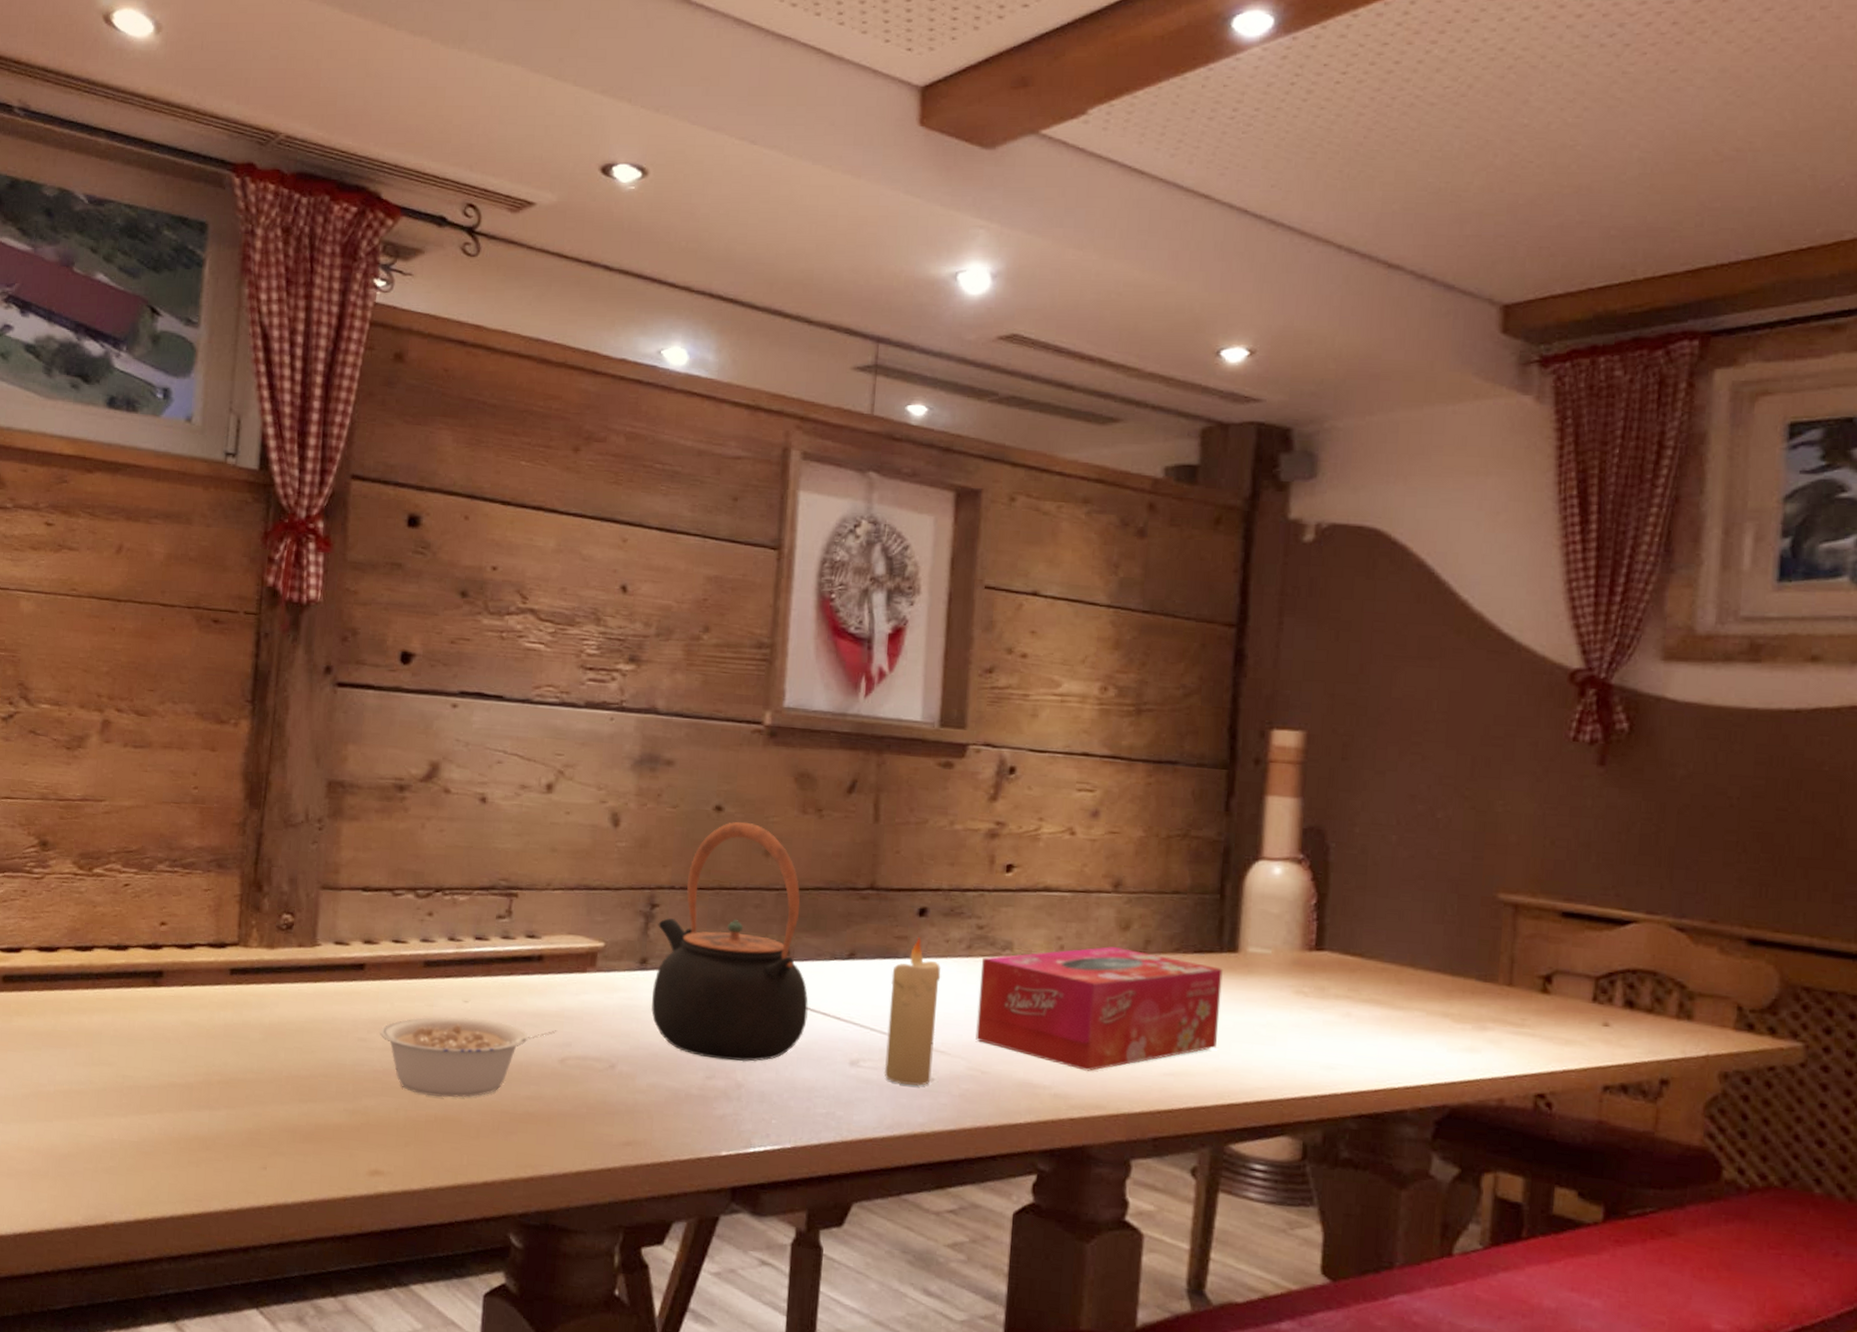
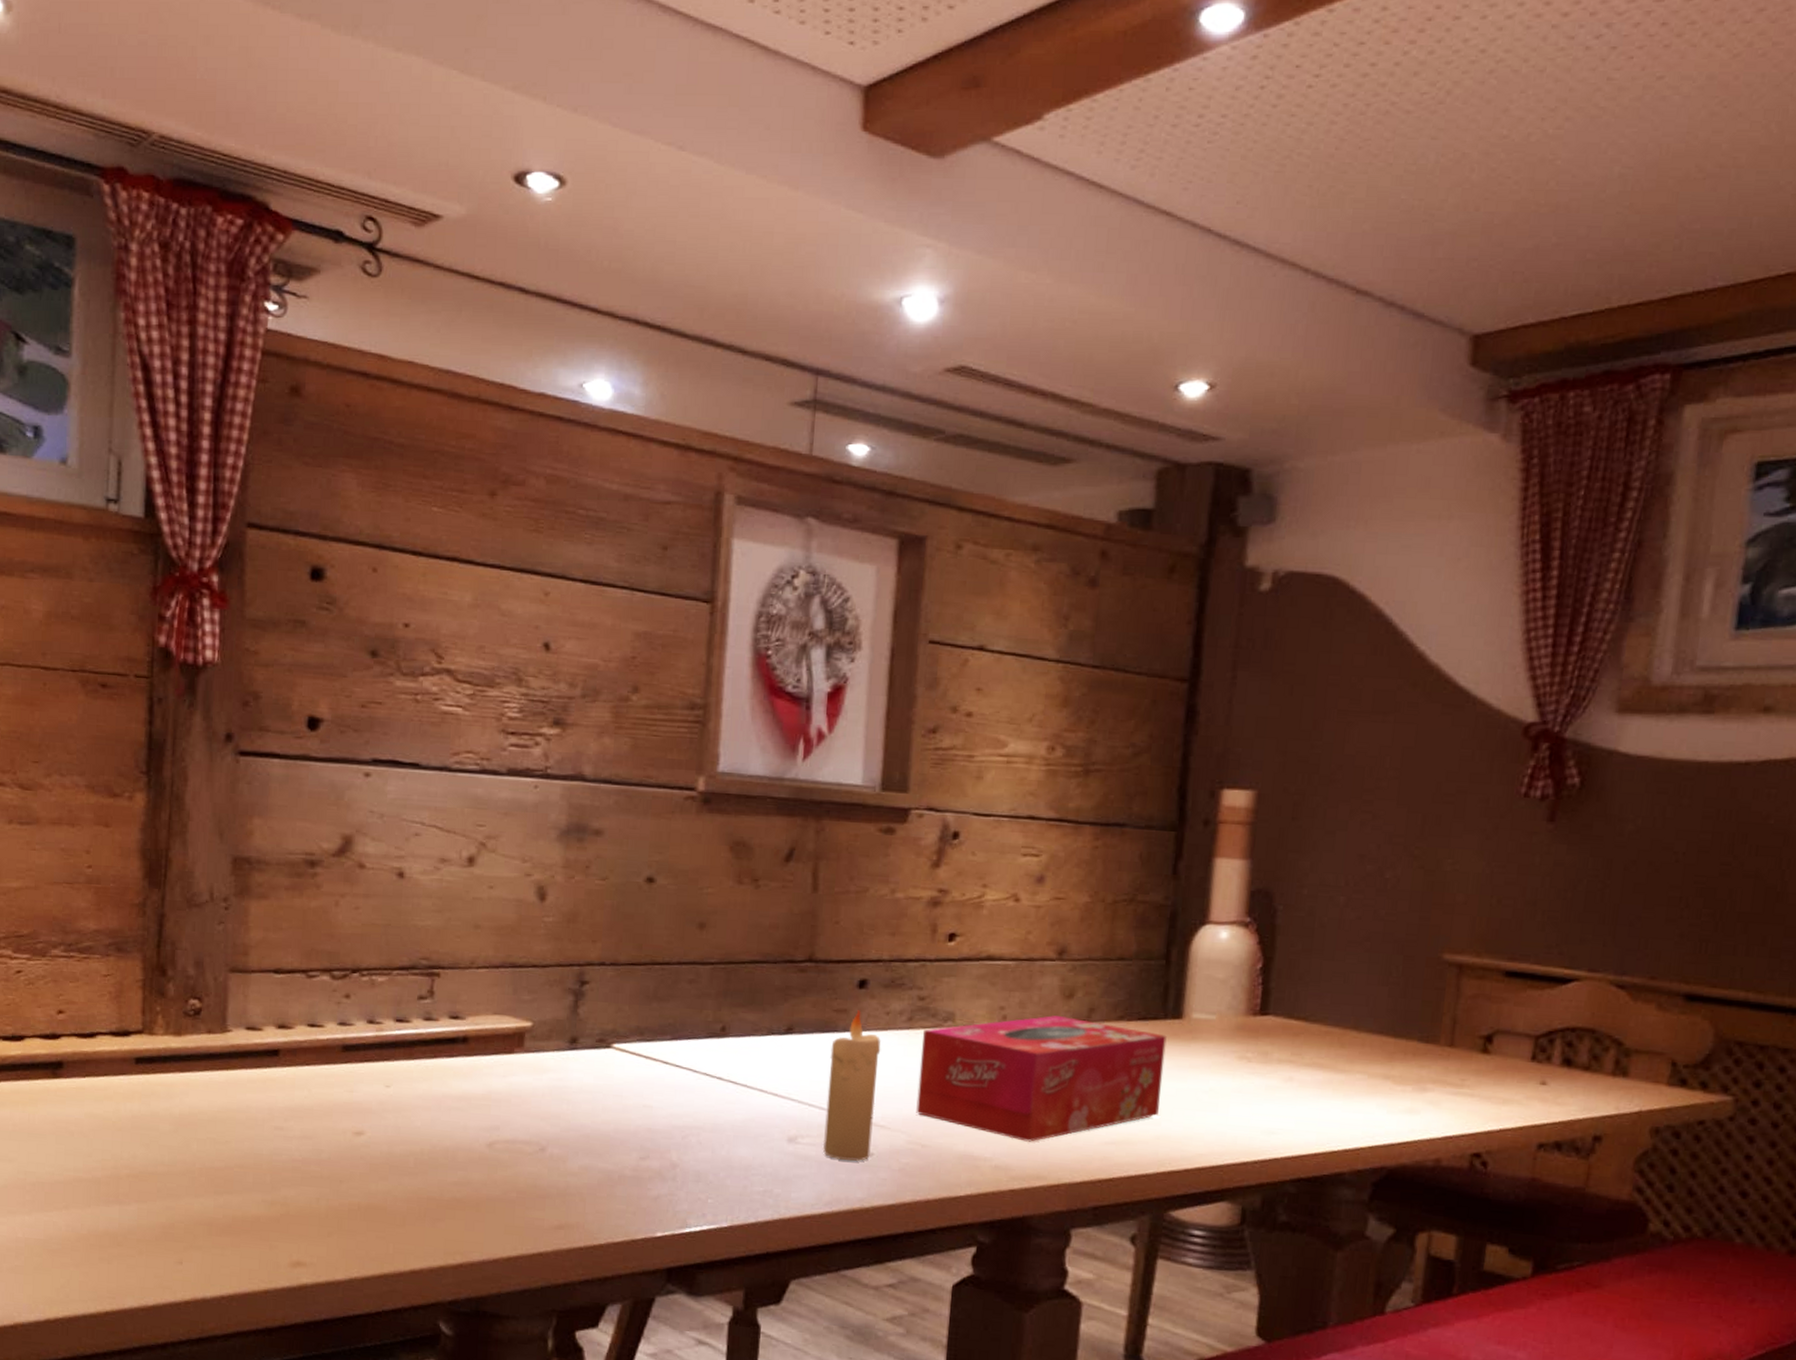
legume: present [380,1016,557,1098] -> none [297,1102,484,1186]
teapot: present [651,821,809,1062] -> none [582,893,745,1142]

